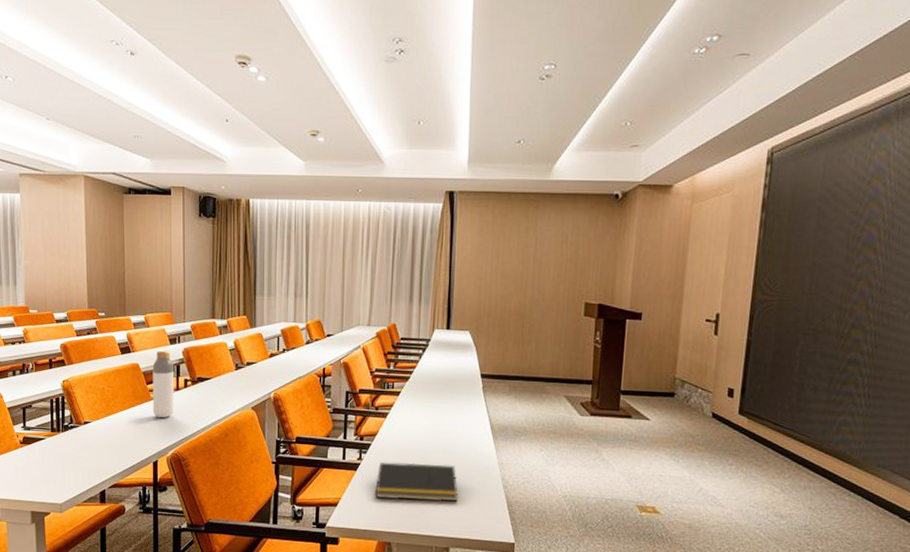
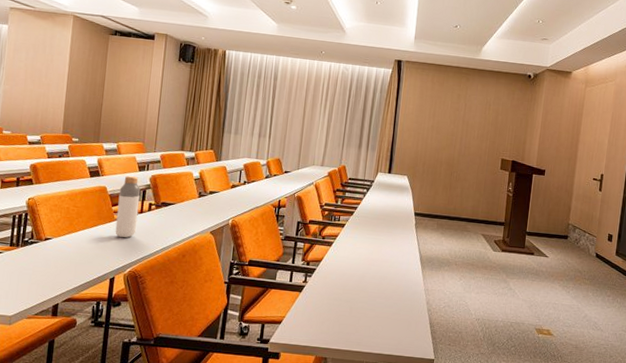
notepad: present [375,462,458,502] -> none [316,285,389,322]

